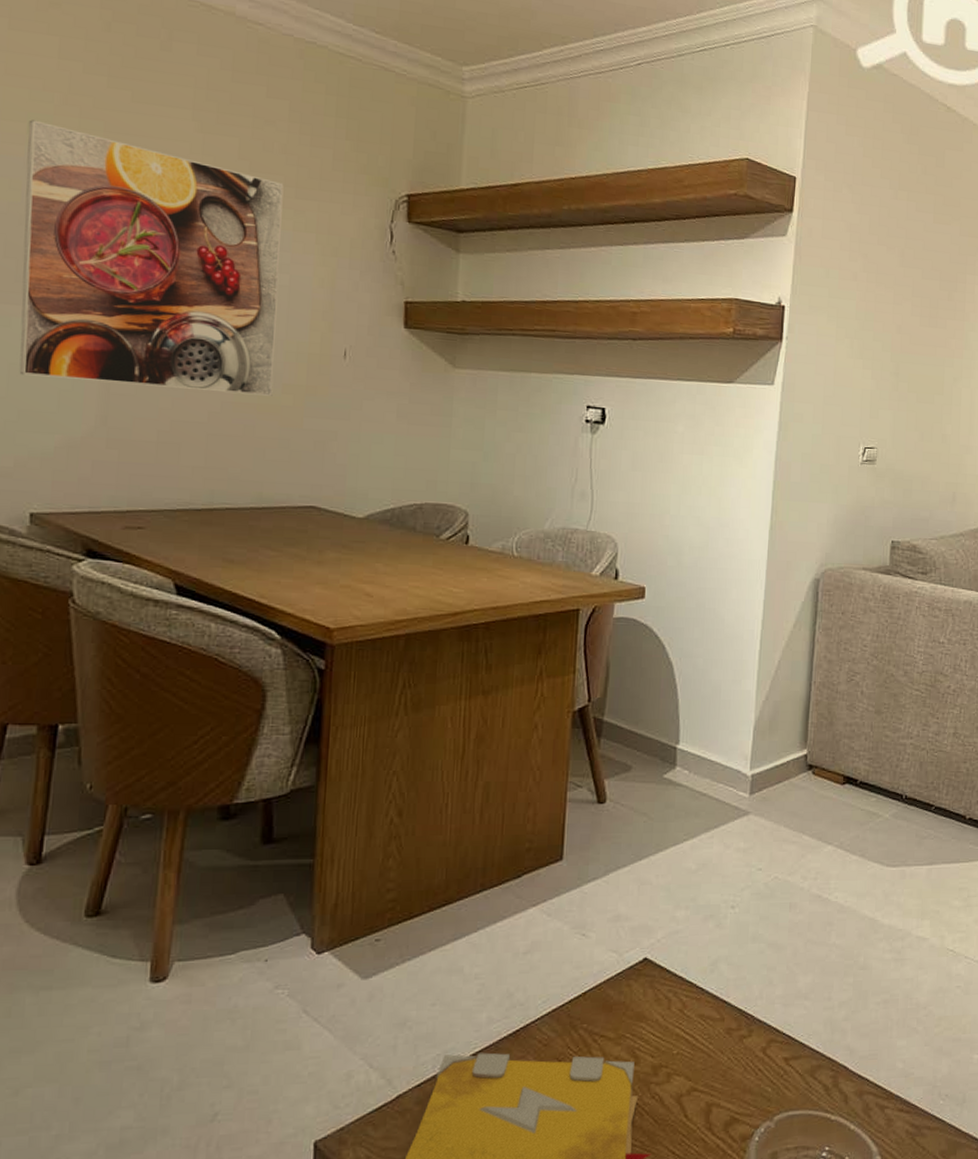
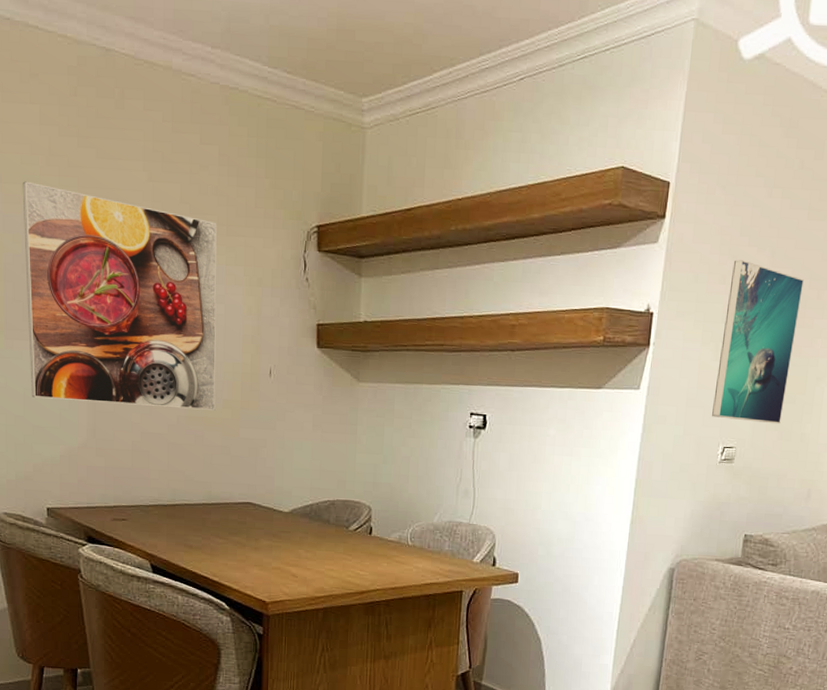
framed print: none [851,257,934,425] -> present [712,260,804,424]

